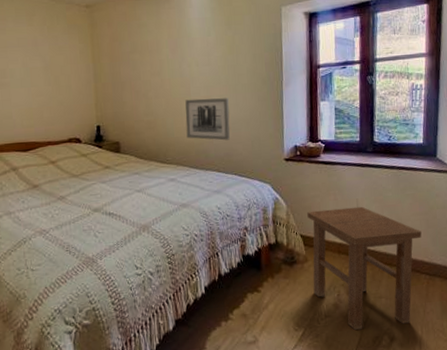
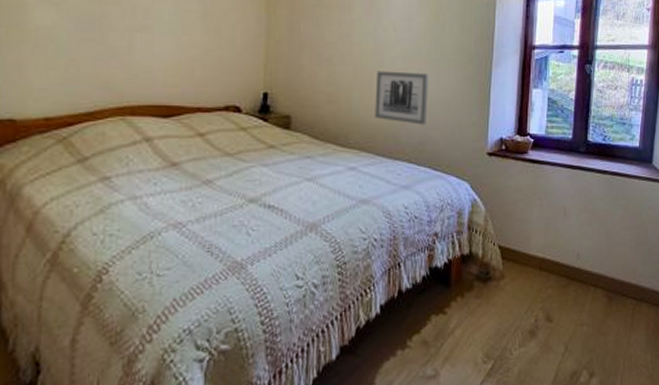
stool: present [307,206,422,330] -> none [508,215,631,363]

